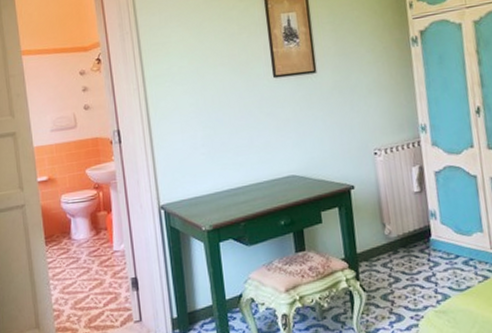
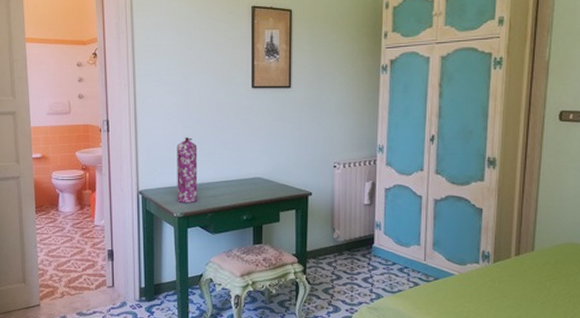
gas cylinder: none [198,139,227,214] -> present [177,137,198,203]

